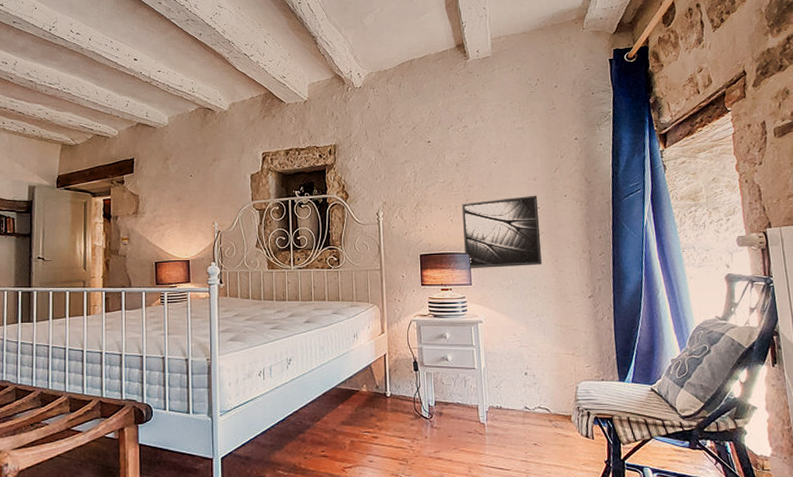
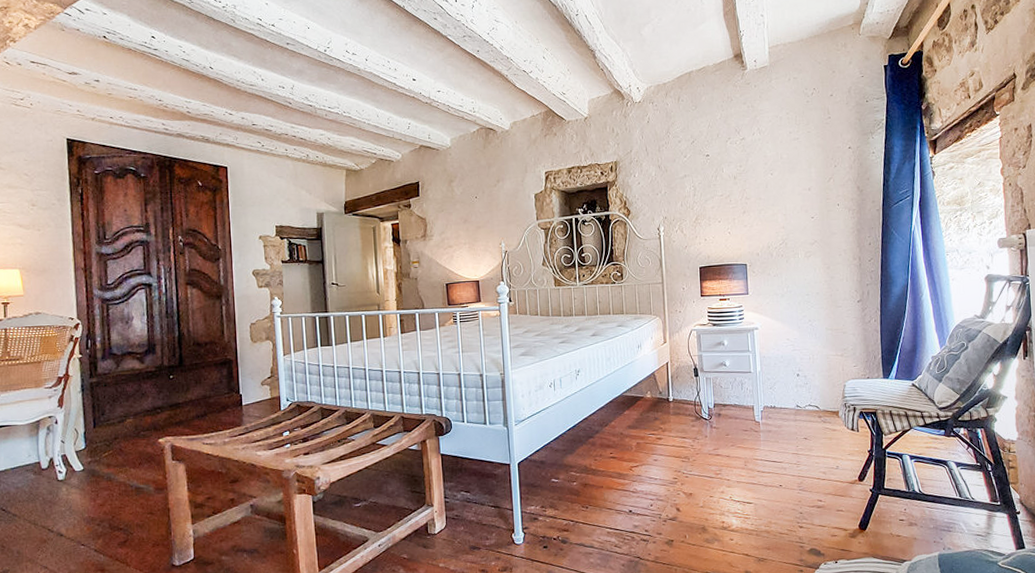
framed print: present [462,195,542,269] -> none [739,205,815,280]

